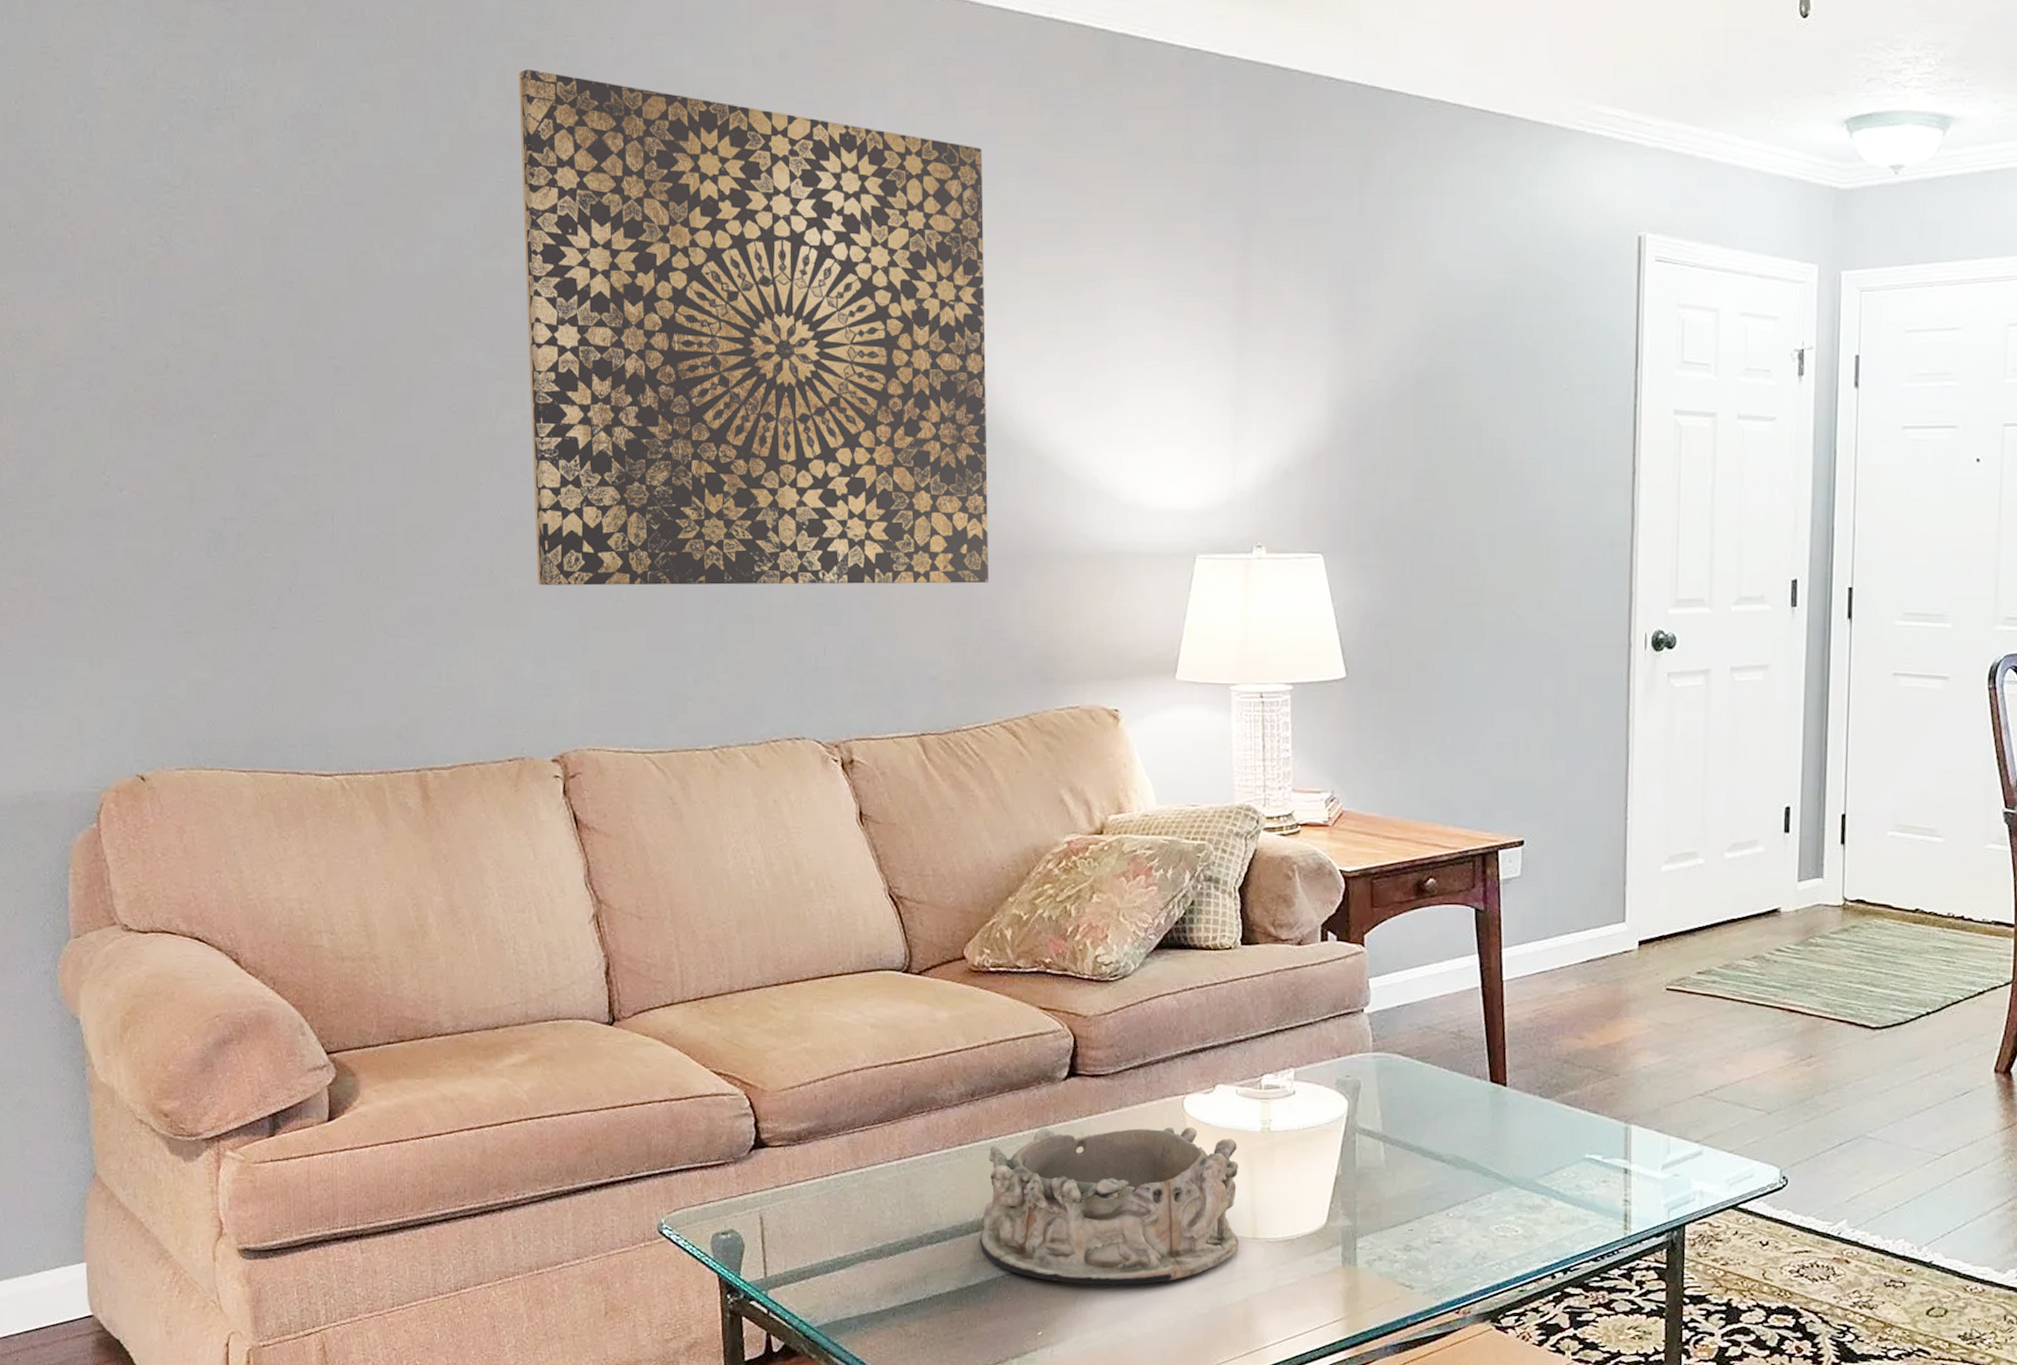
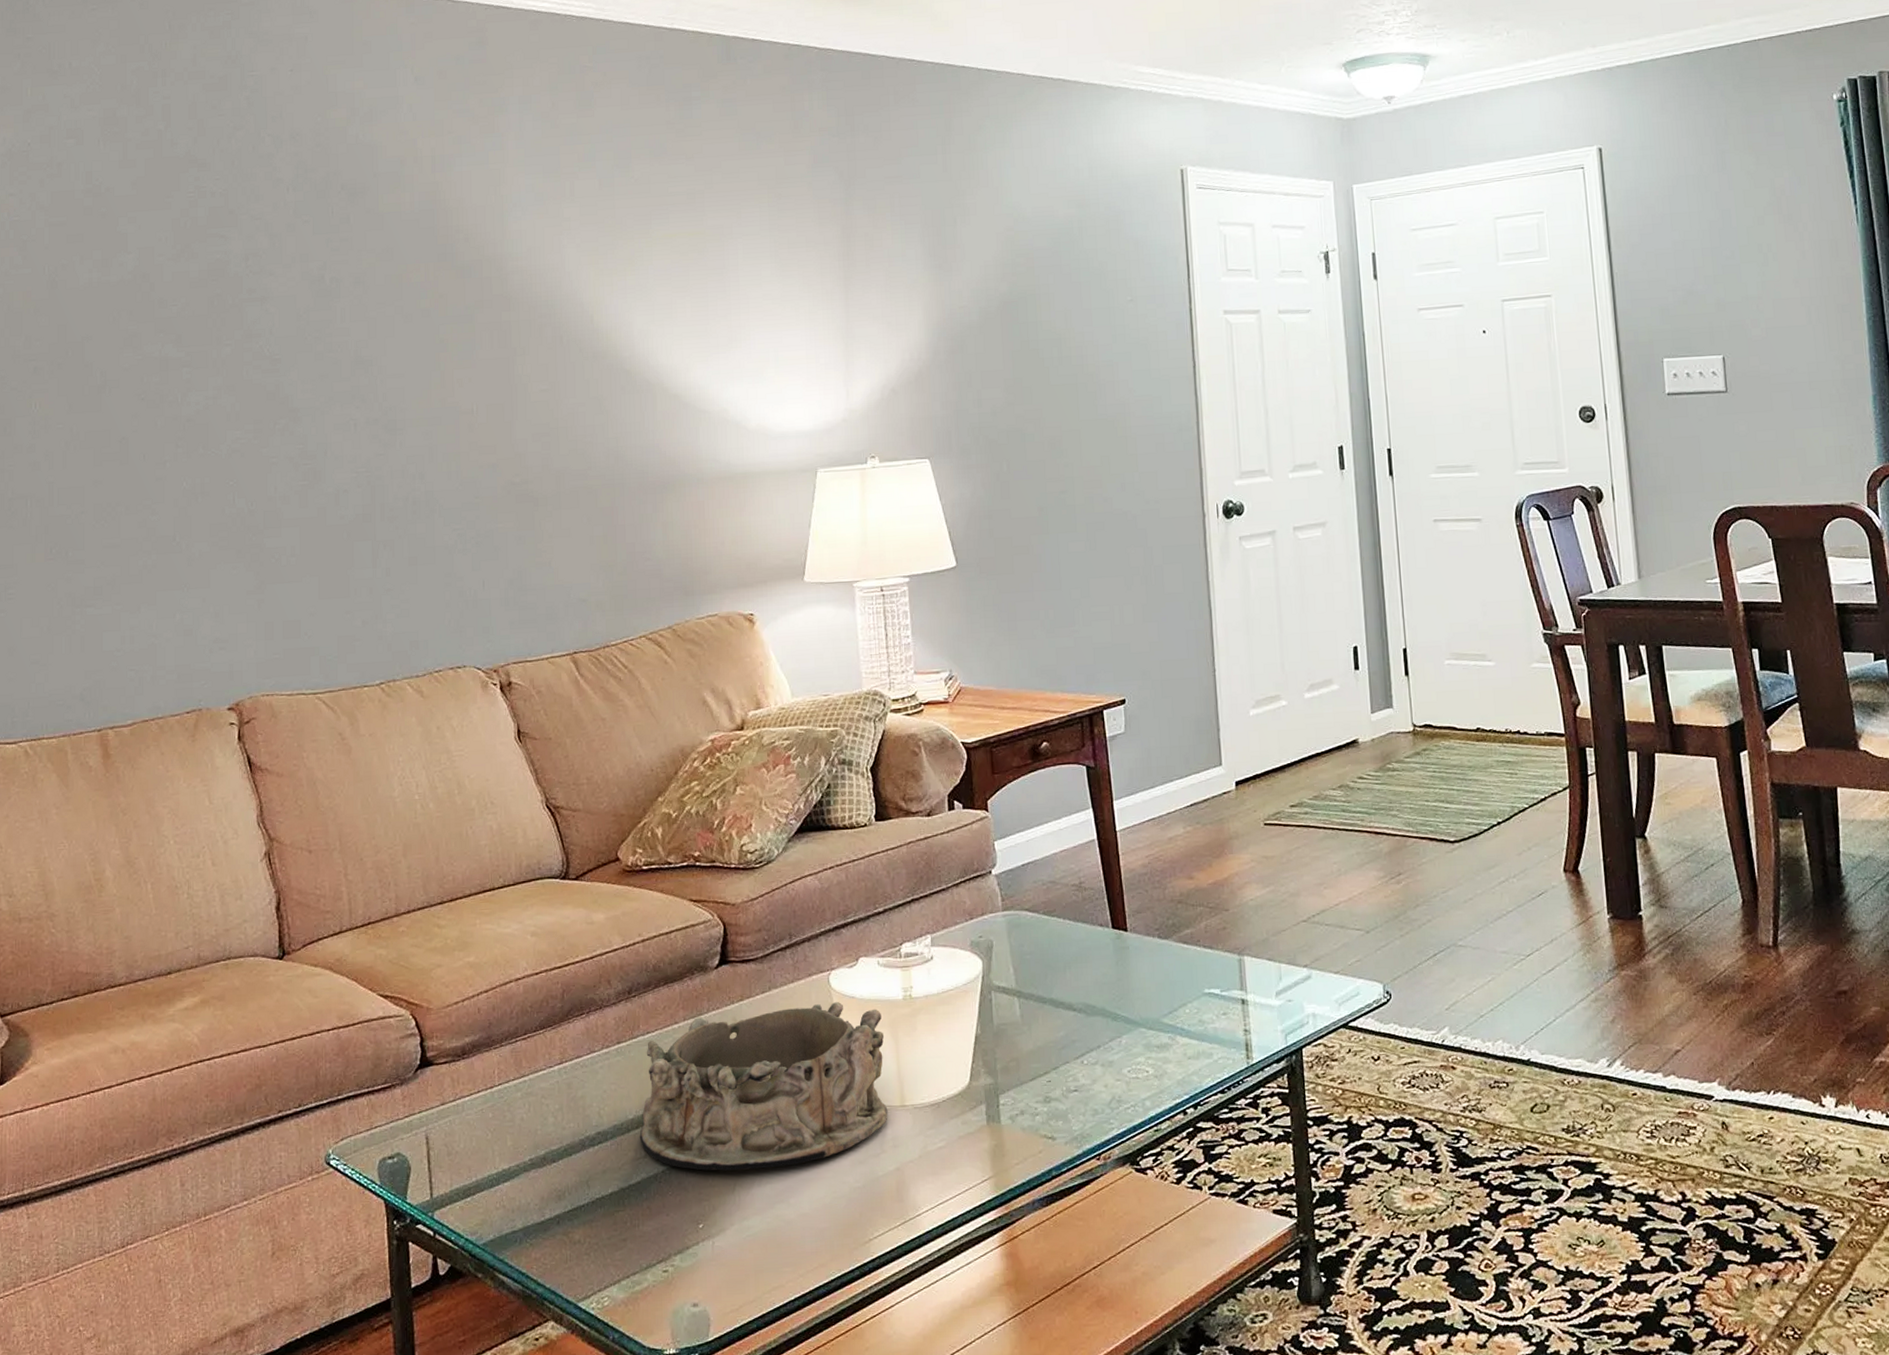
wall art: present [518,70,990,586] -> none [208,101,633,548]

